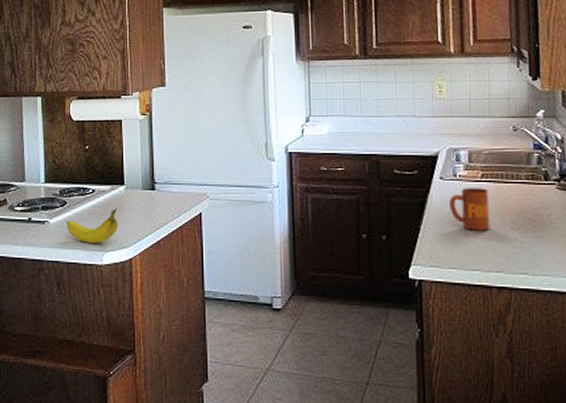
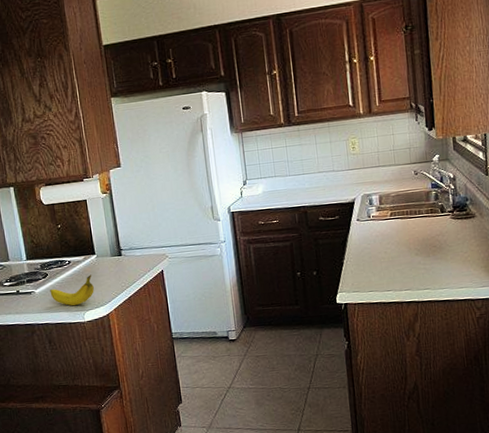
mug: present [449,188,490,231] -> none [366,224,399,260]

